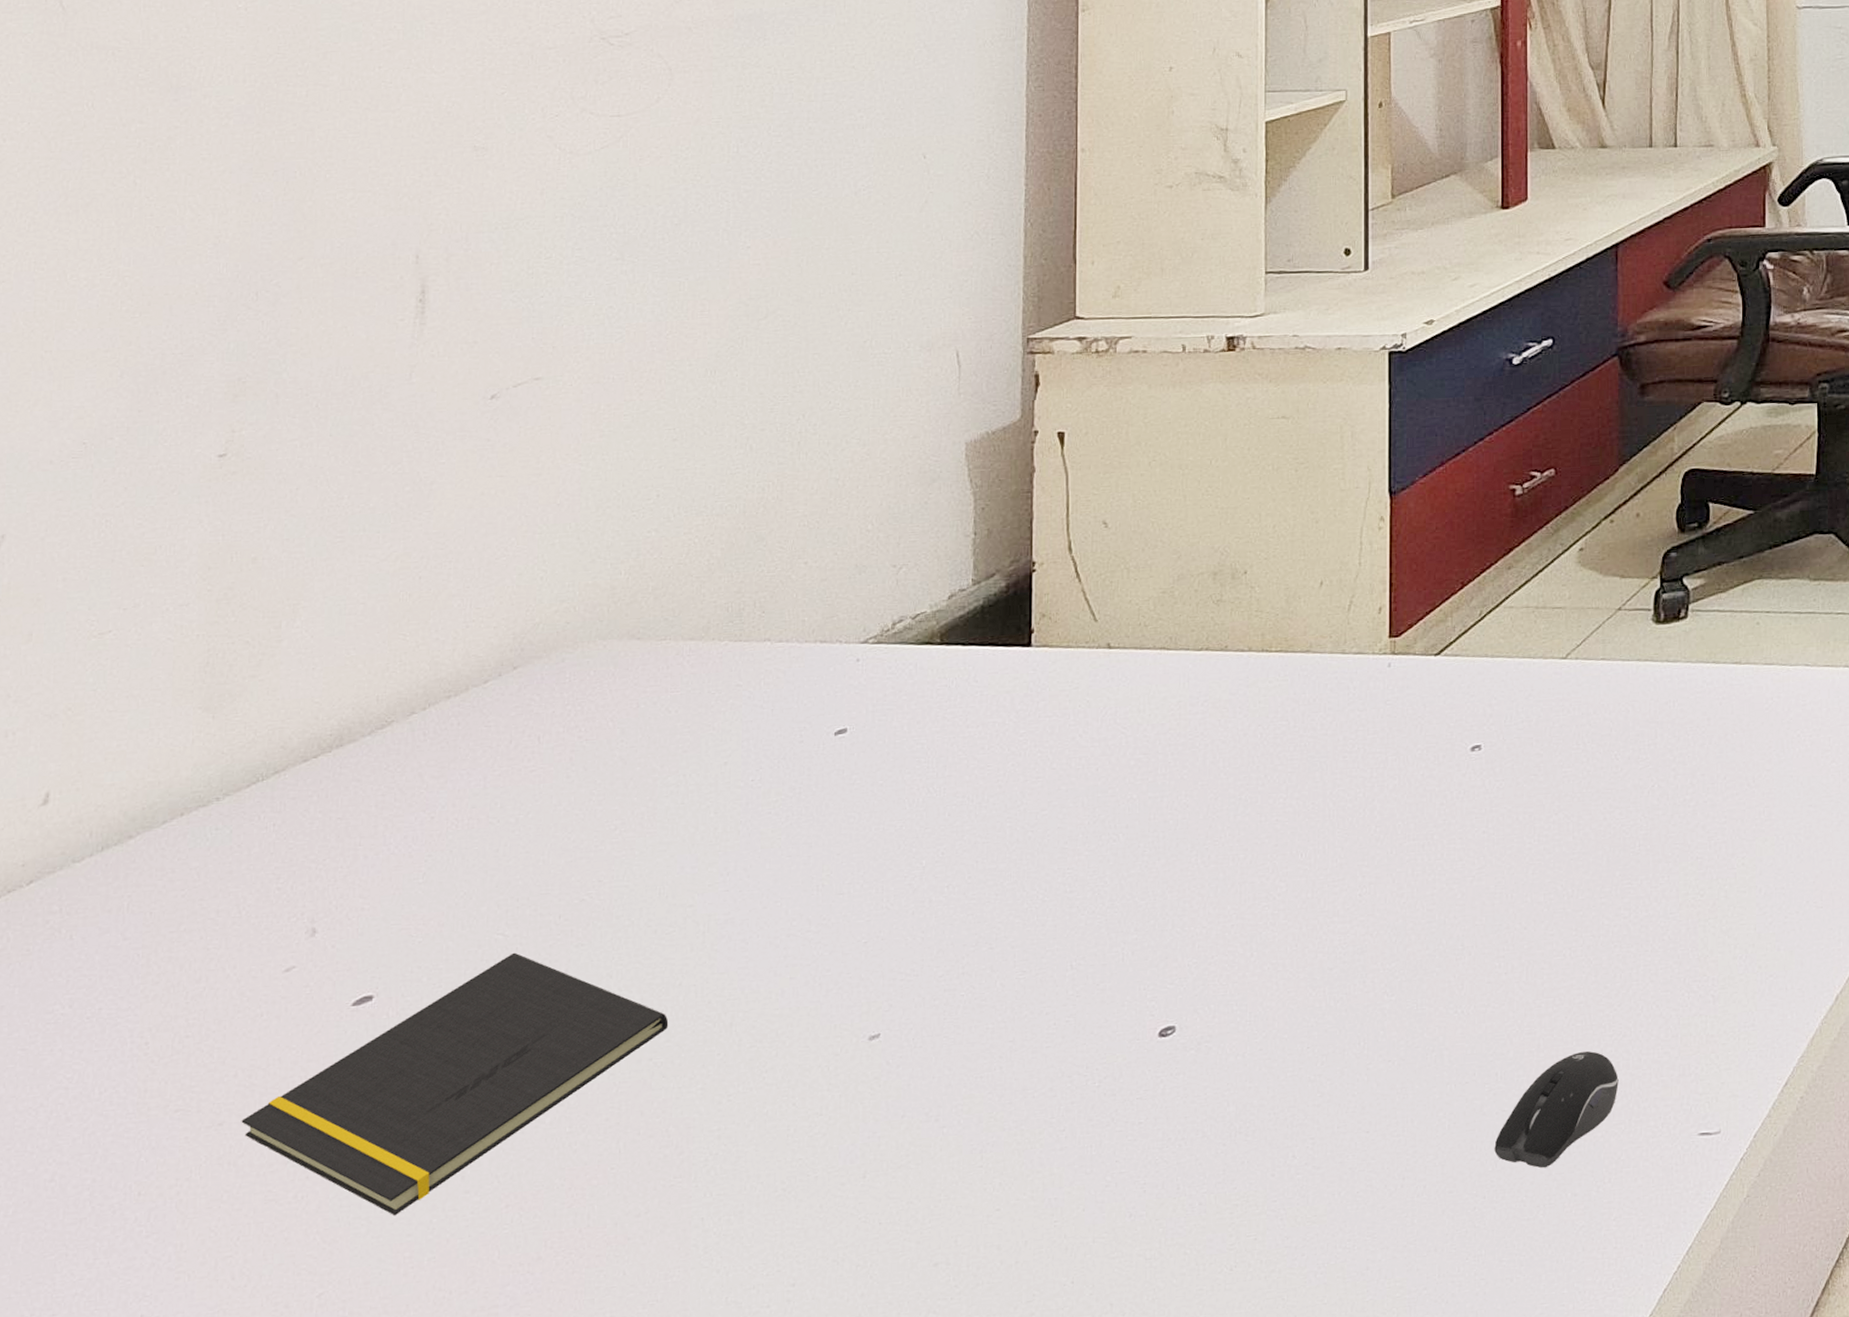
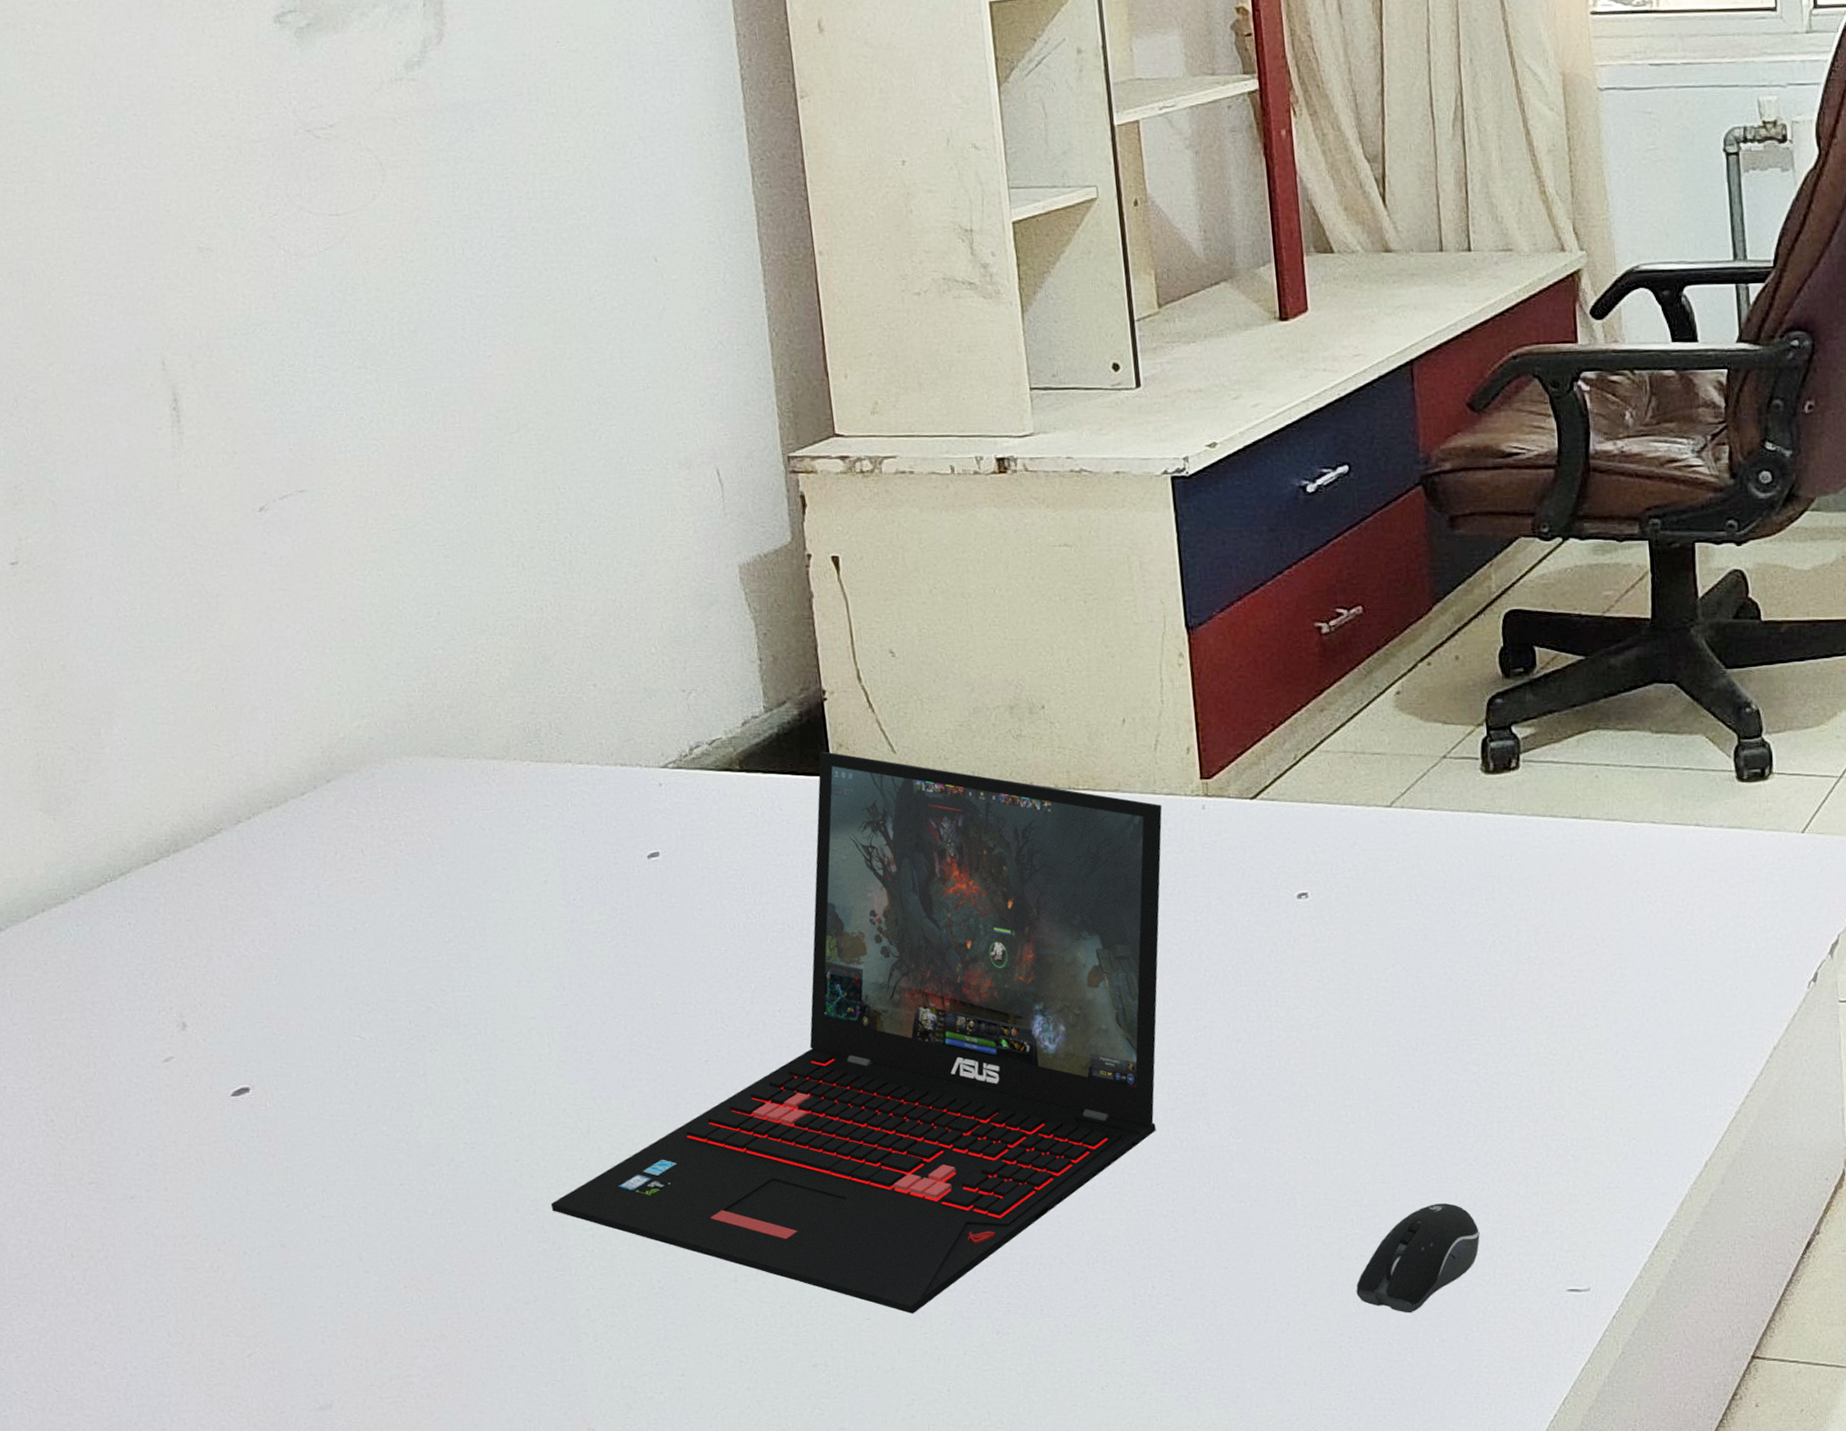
notepad: present [241,952,669,1216] -> none [150,1054,529,1290]
laptop: none [679,622,1350,1201] -> present [550,751,1162,1314]

